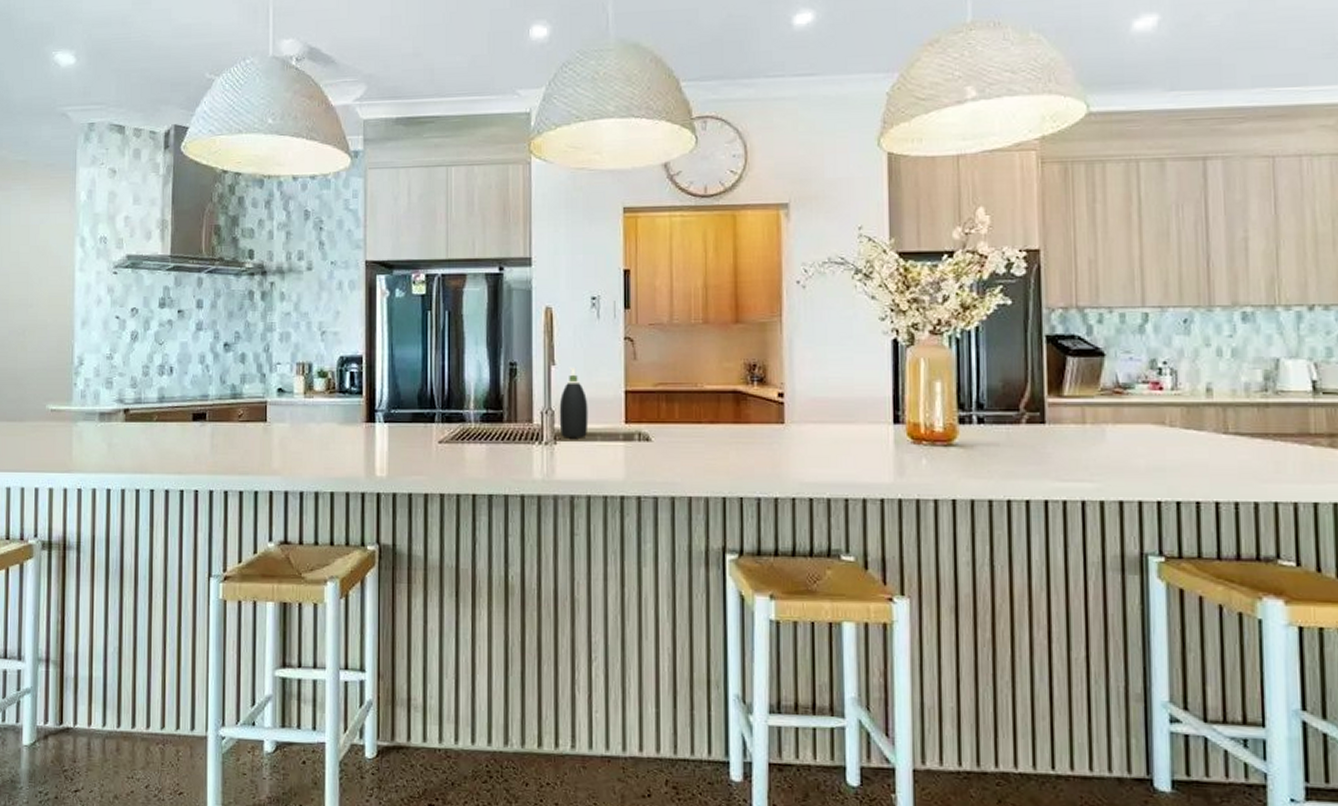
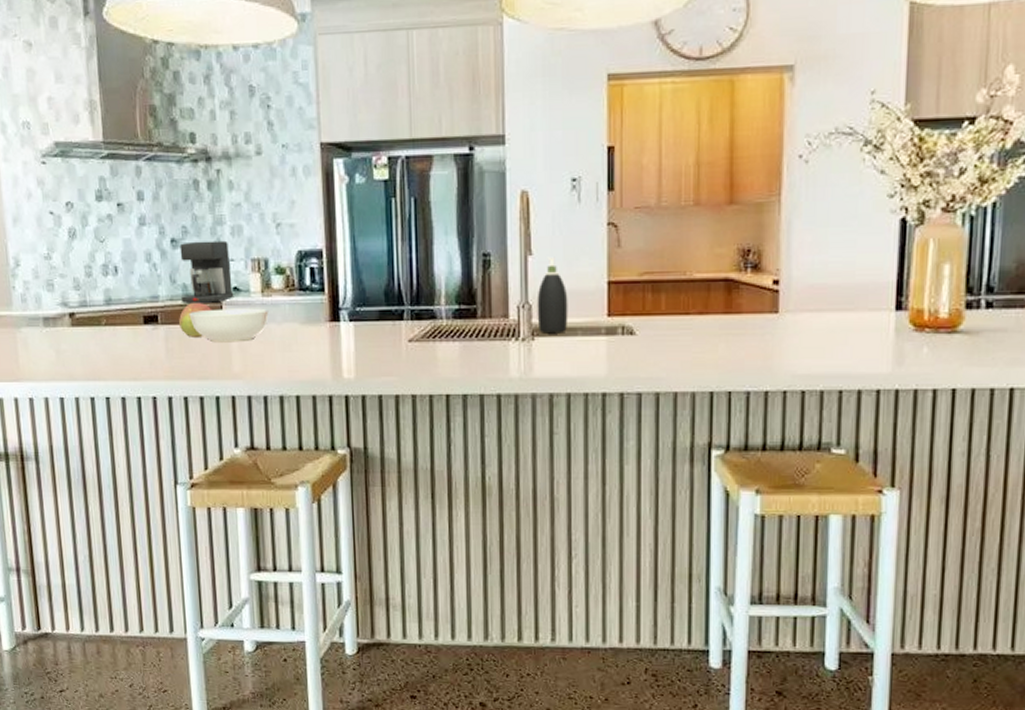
fruit: none [226,402,257,434] -> present [179,303,213,337]
coffee maker: none [229,346,279,402] -> present [179,240,234,303]
bowl: none [235,408,309,440] -> present [189,308,269,343]

